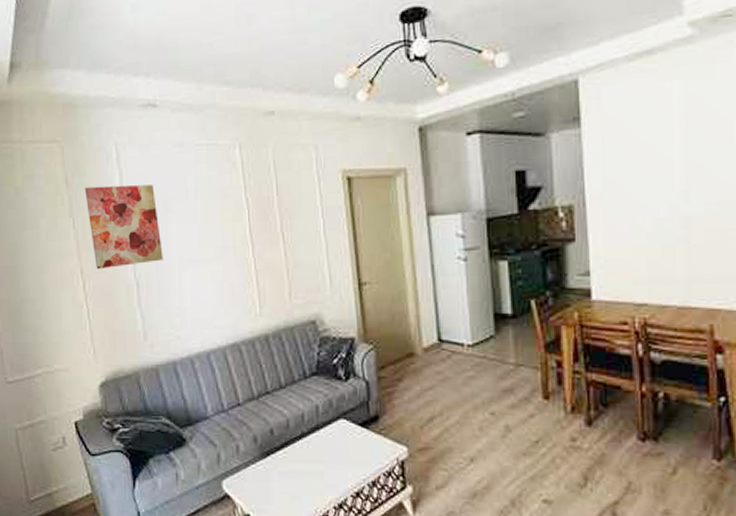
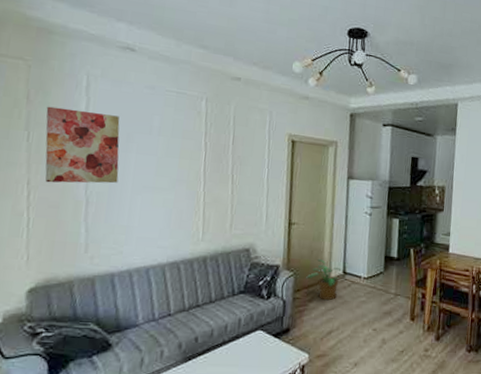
potted plant: none [390,324,437,377] -> present [306,258,343,300]

